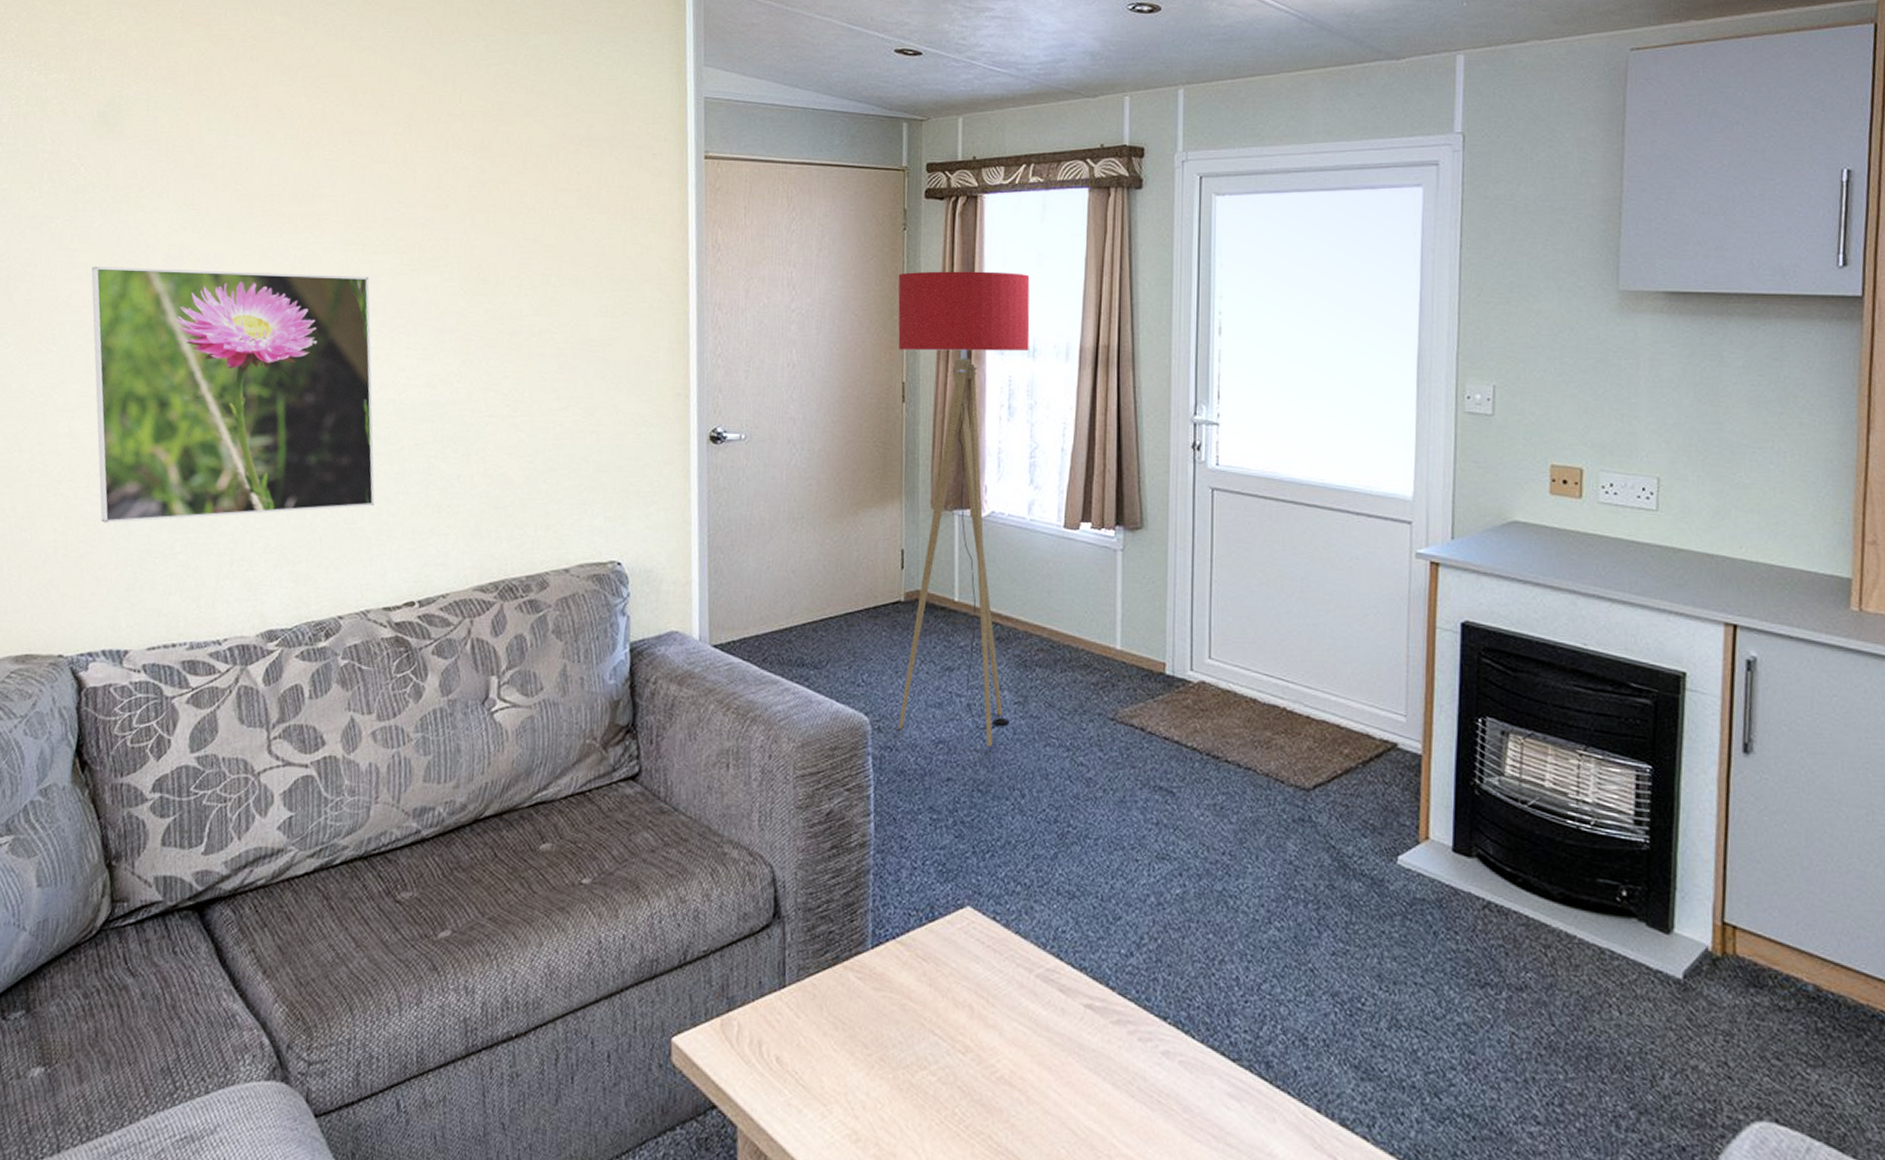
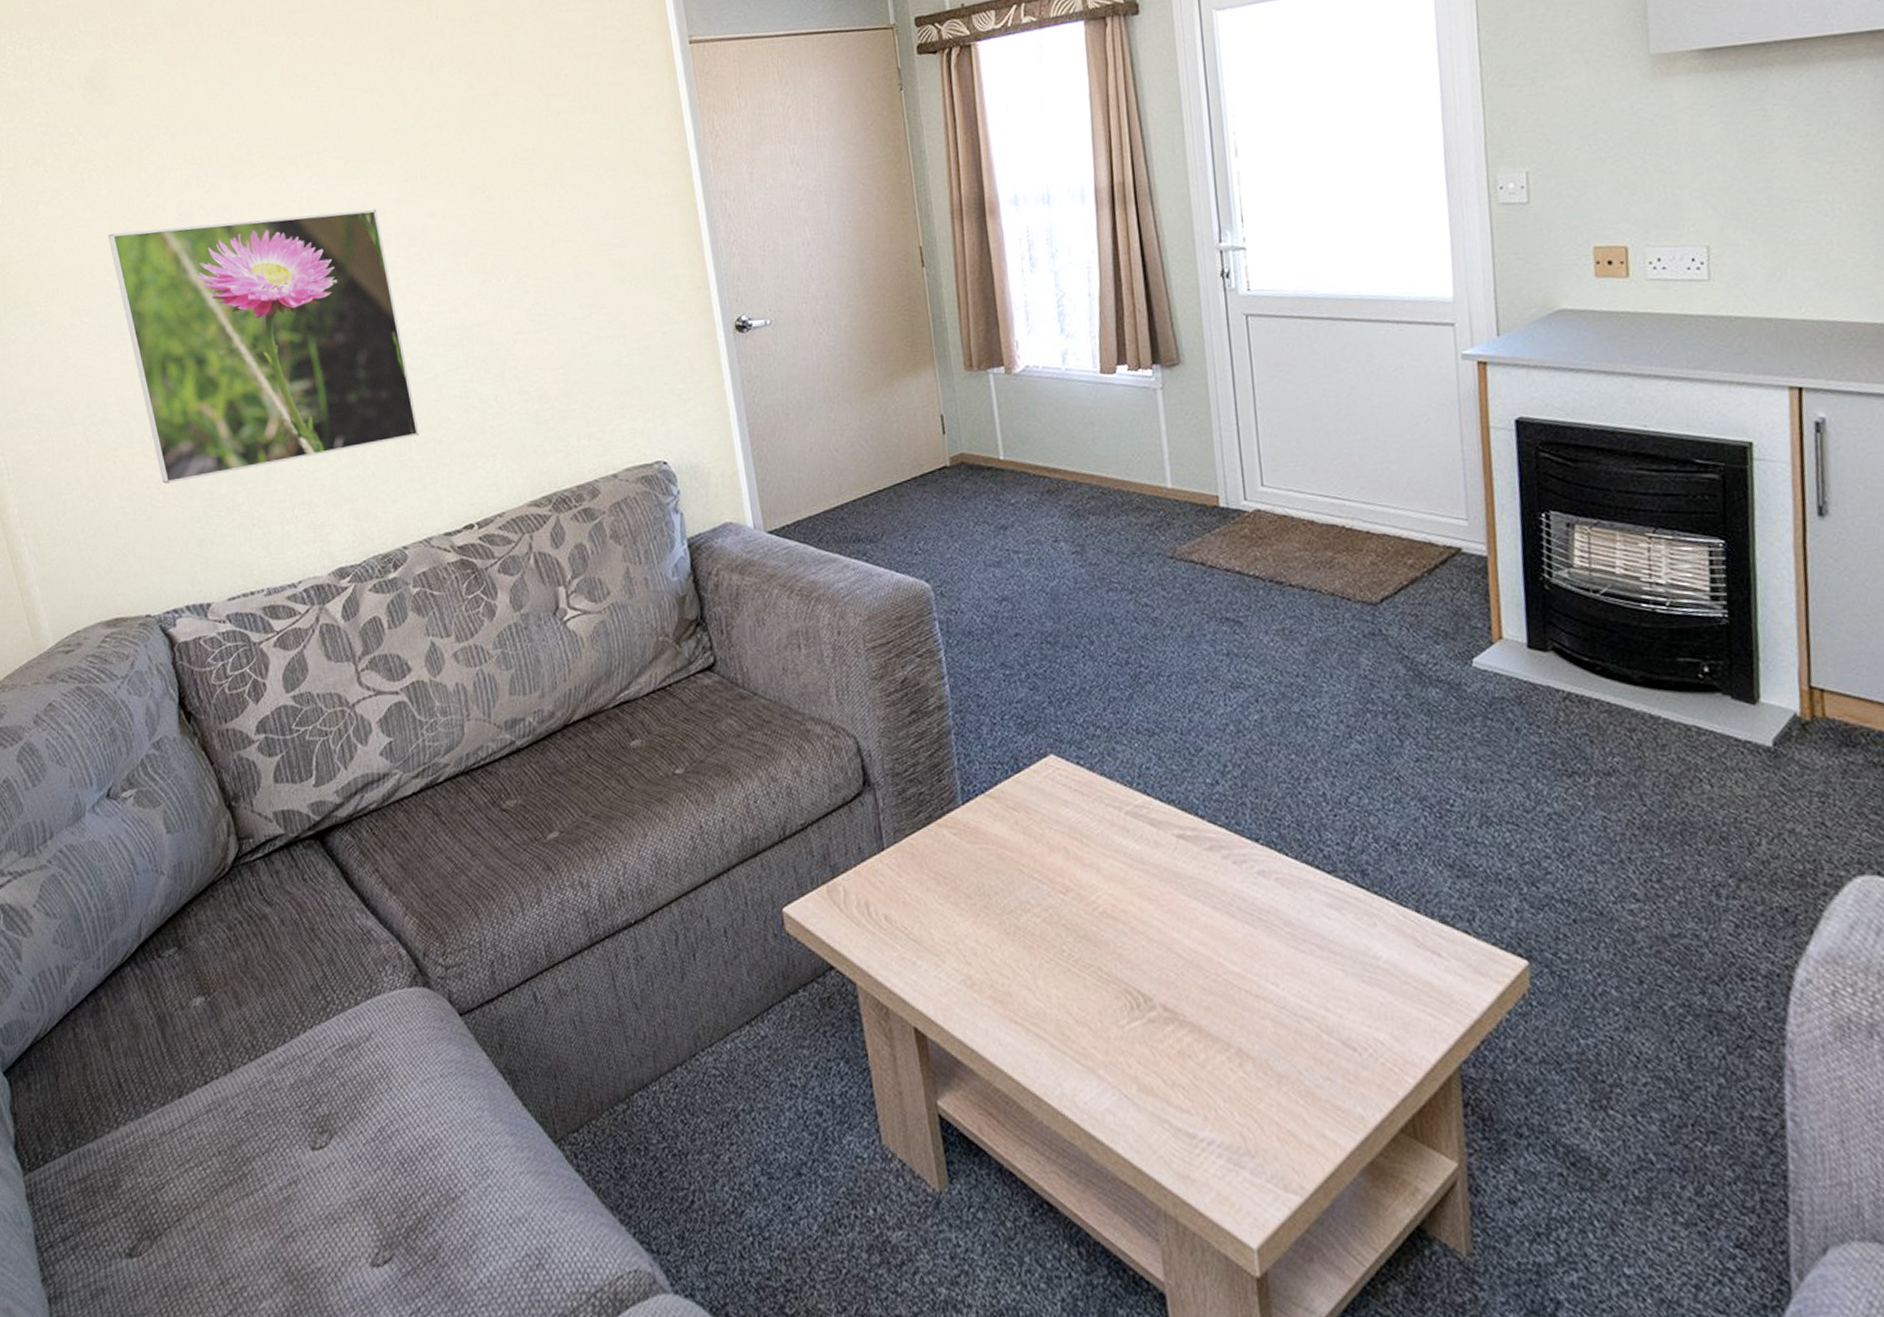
floor lamp: present [898,271,1030,747] -> none [901,119,1070,599]

